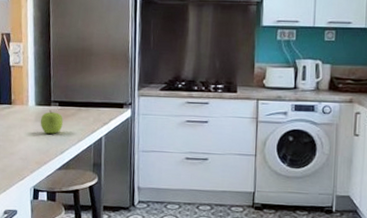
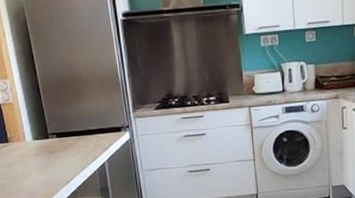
fruit: present [40,110,63,134] -> none [40,143,64,166]

